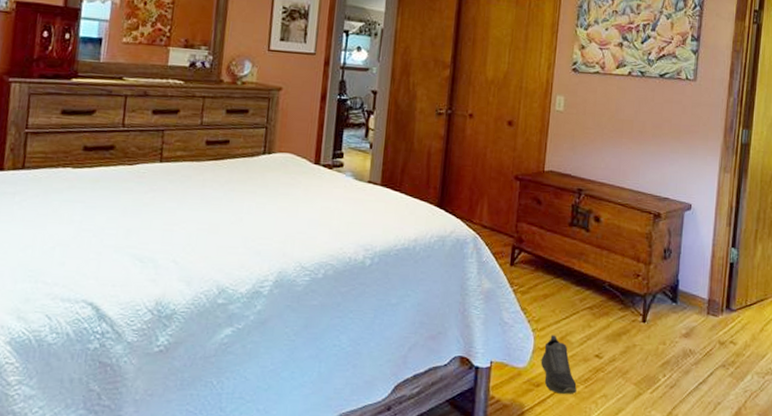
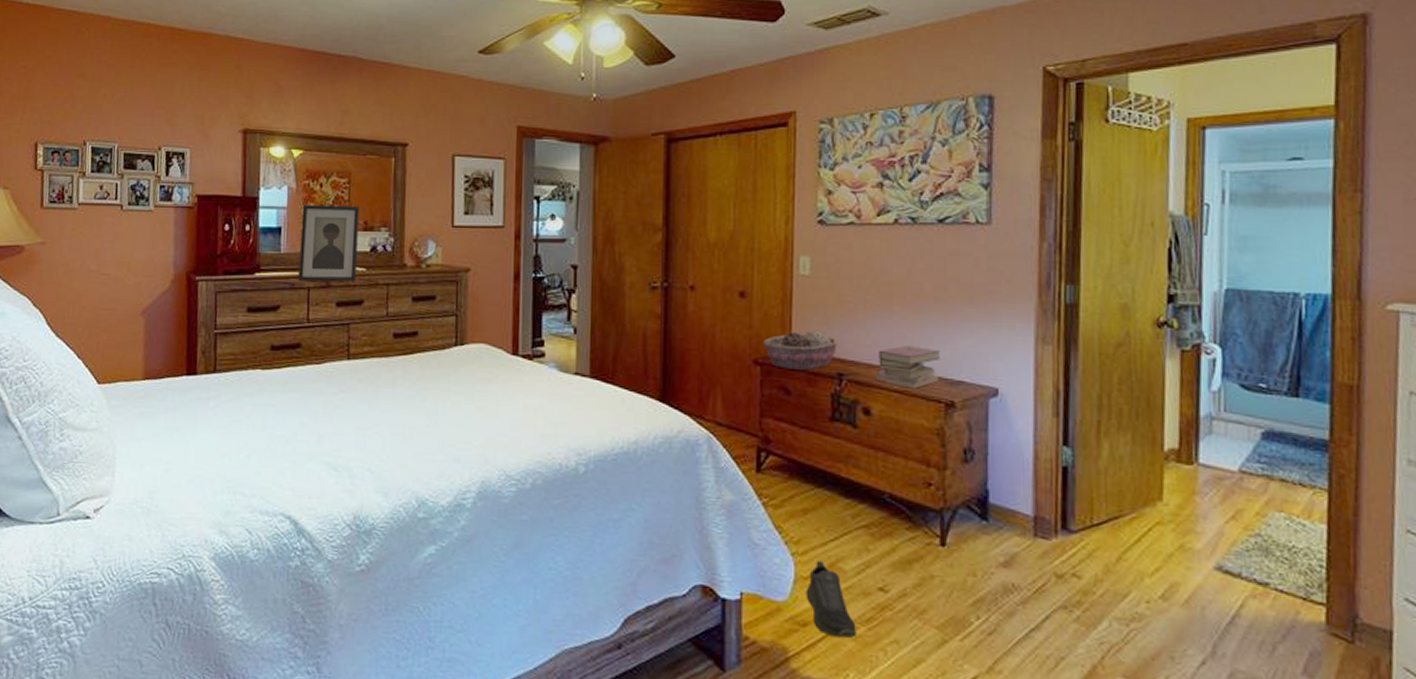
picture frame: none [116,19,182,93] -> present [298,204,359,282]
decorative basket: none [522,154,581,186] -> present [762,330,839,371]
books: none [605,169,654,203] -> present [875,346,941,389]

